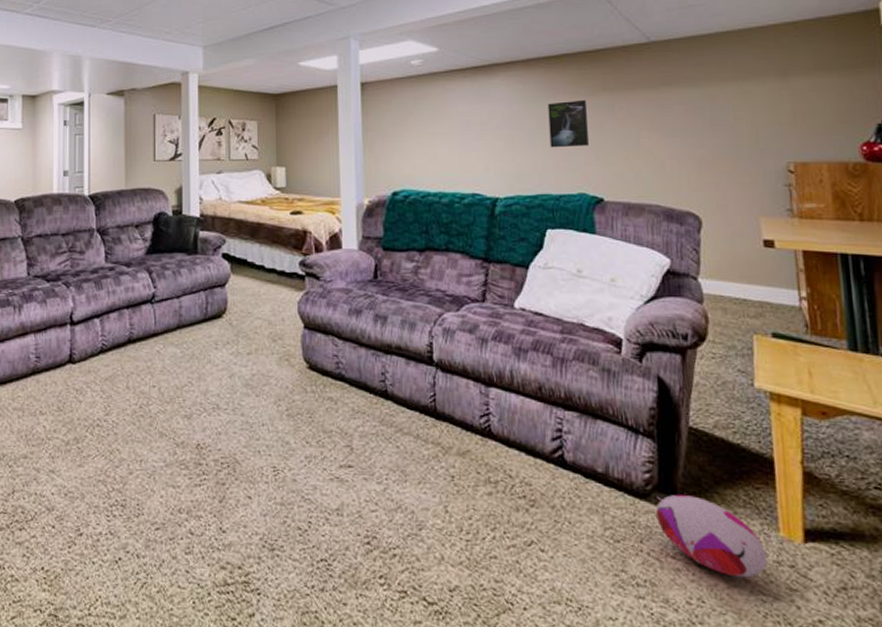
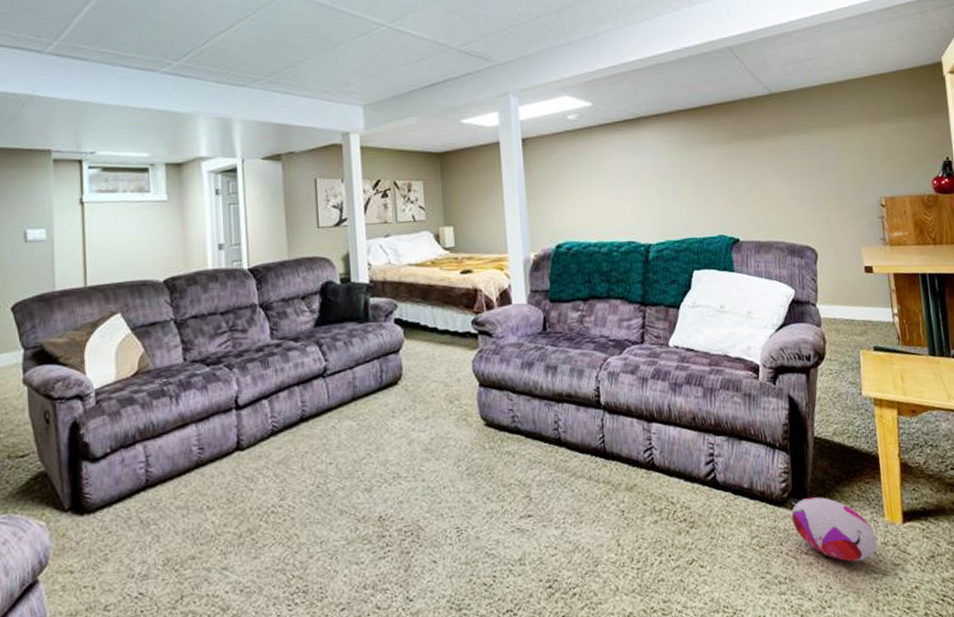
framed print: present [548,99,589,148] -> none [689,148,725,195]

